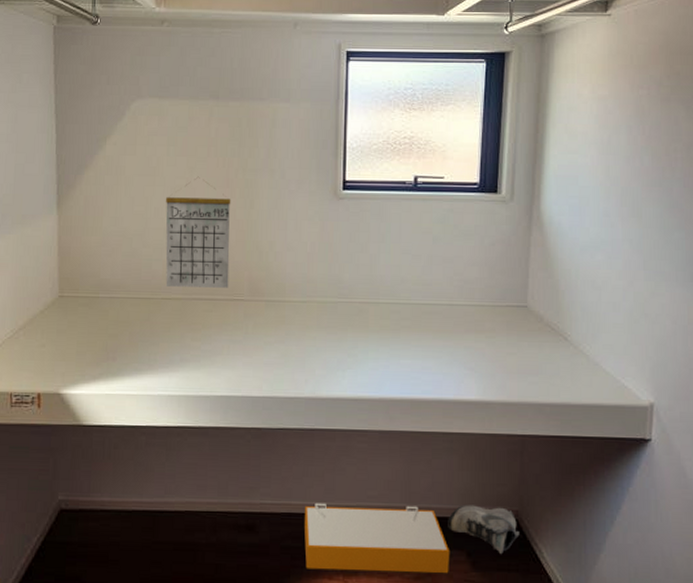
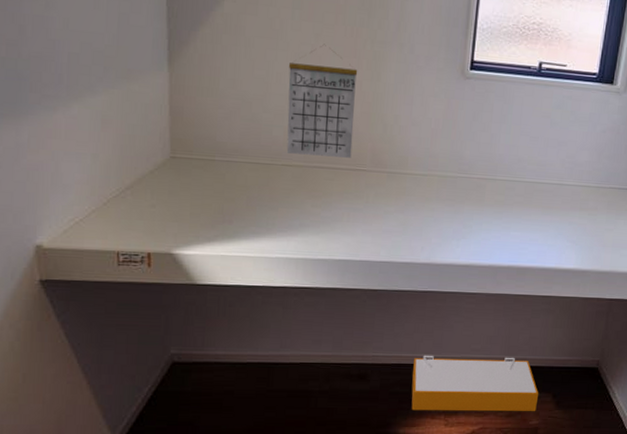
shoe: present [448,505,520,555] -> none [539,356,598,396]

